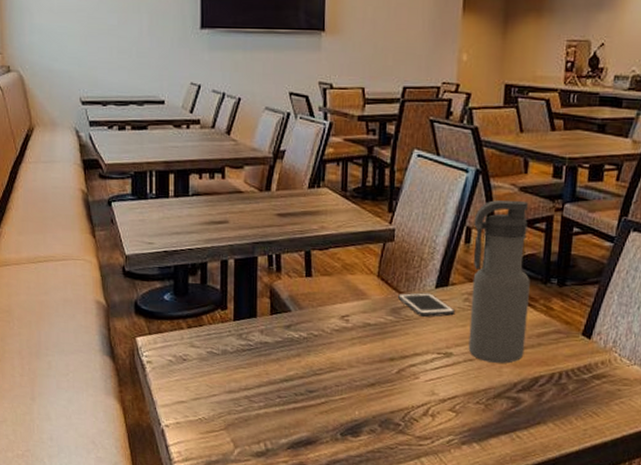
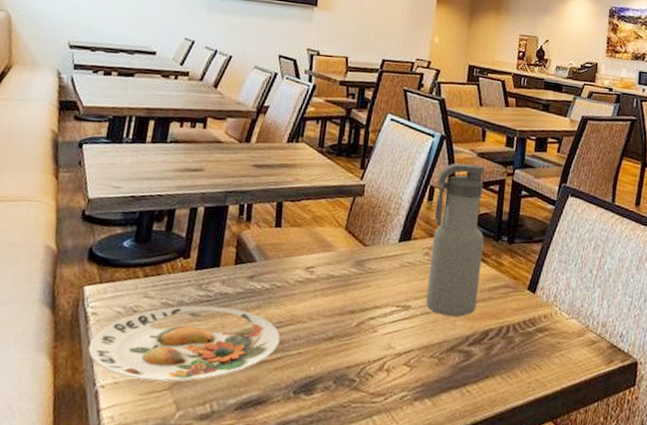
plate: none [149,354,323,423] -> present [88,305,281,382]
cell phone: present [398,292,456,318] -> none [363,246,416,271]

